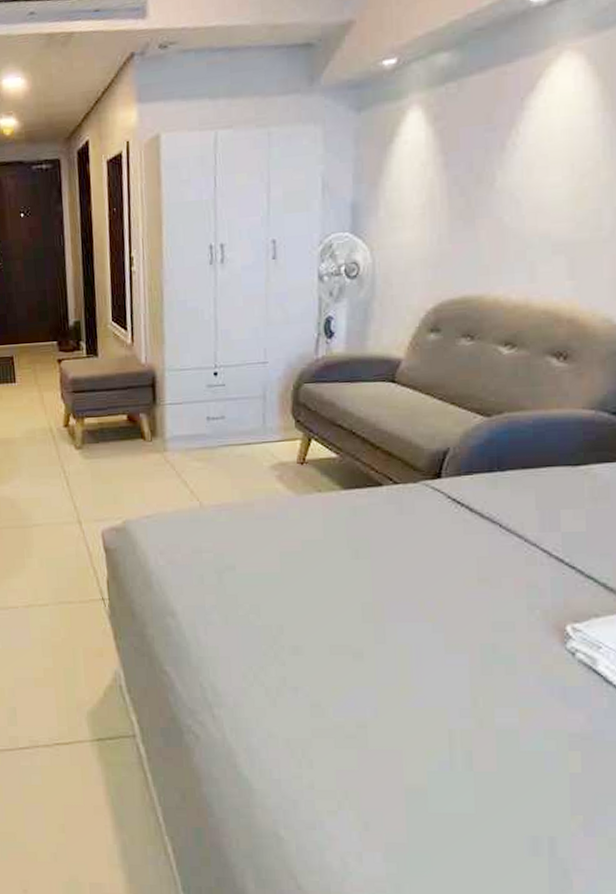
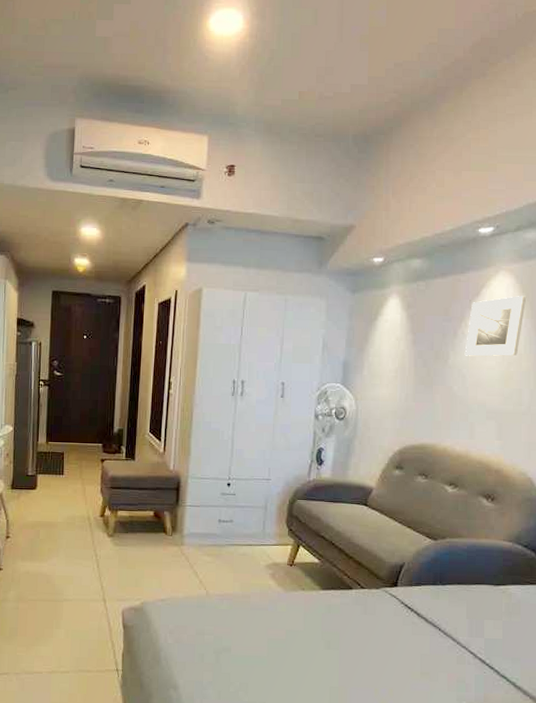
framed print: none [517,81,604,174] -> present [464,296,527,357]

